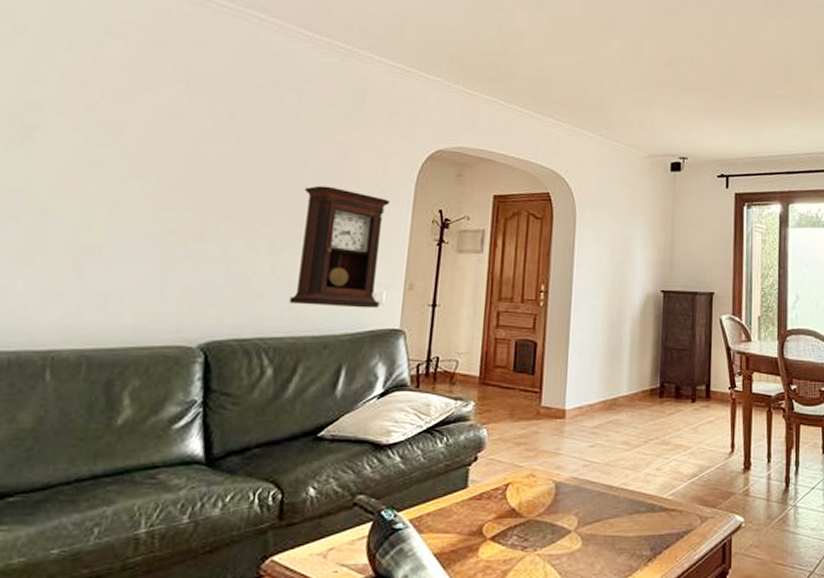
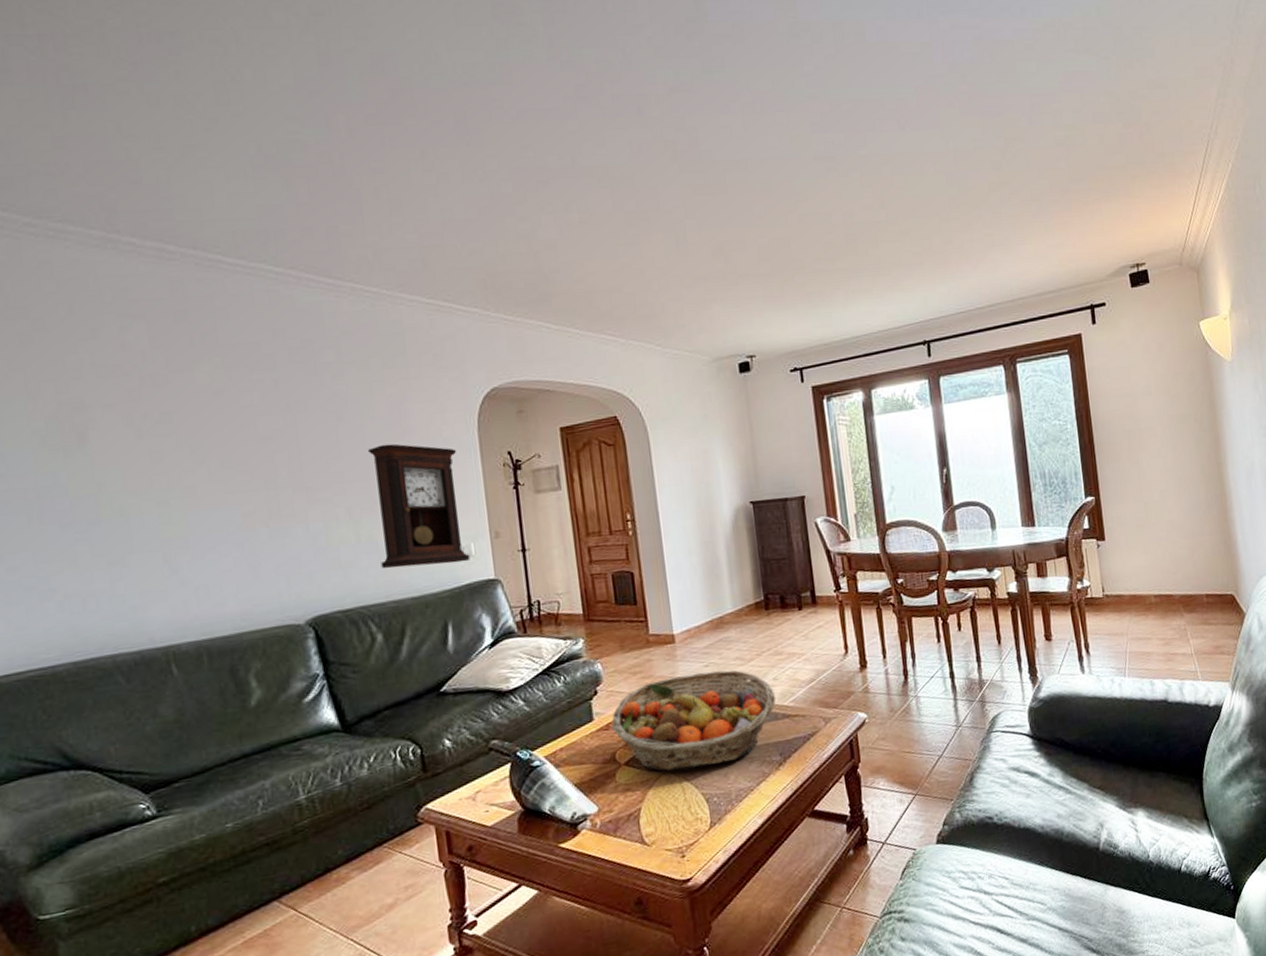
fruit basket: none [484,452,655,553] -> present [611,670,776,772]

